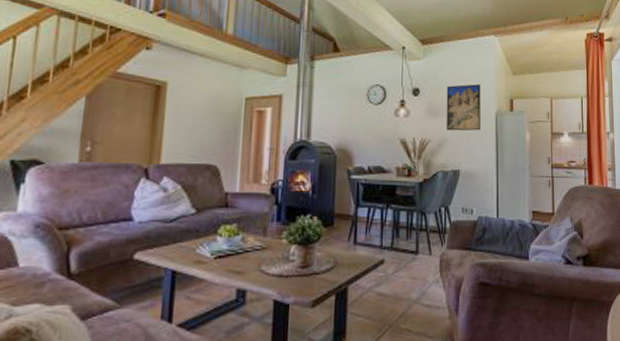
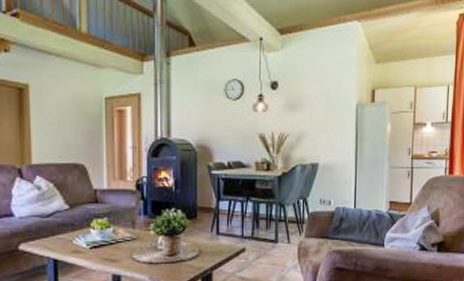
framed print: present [446,84,481,131] -> none [305,75,342,125]

